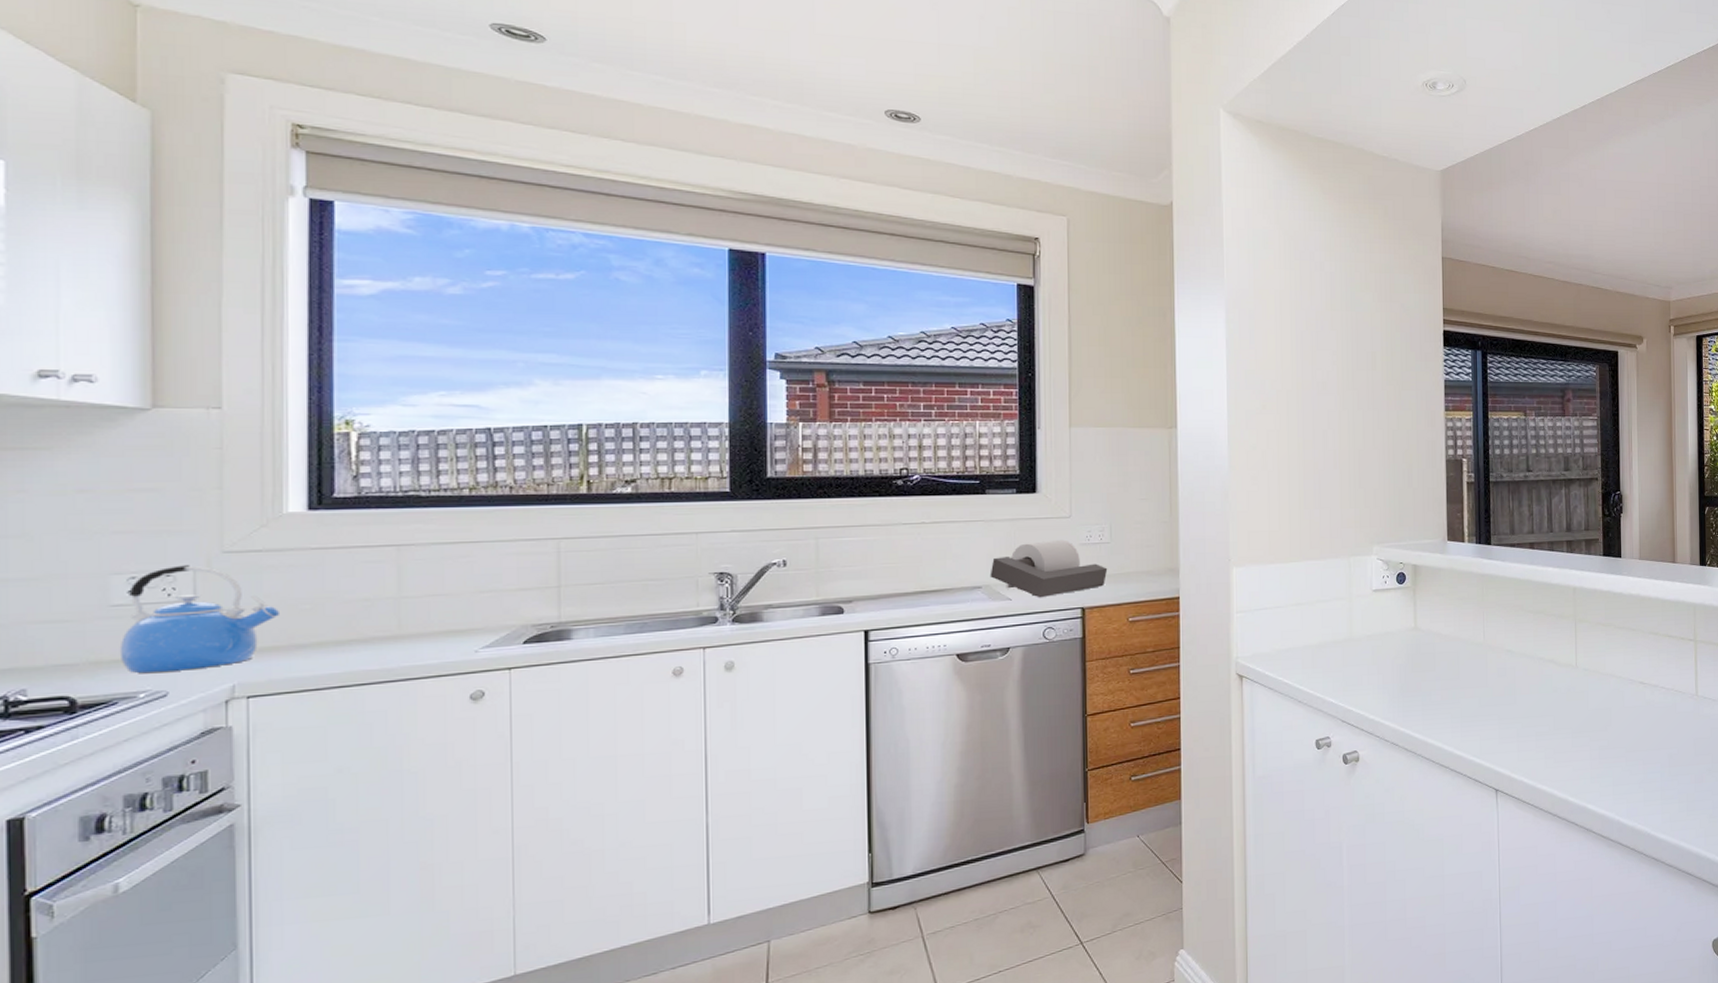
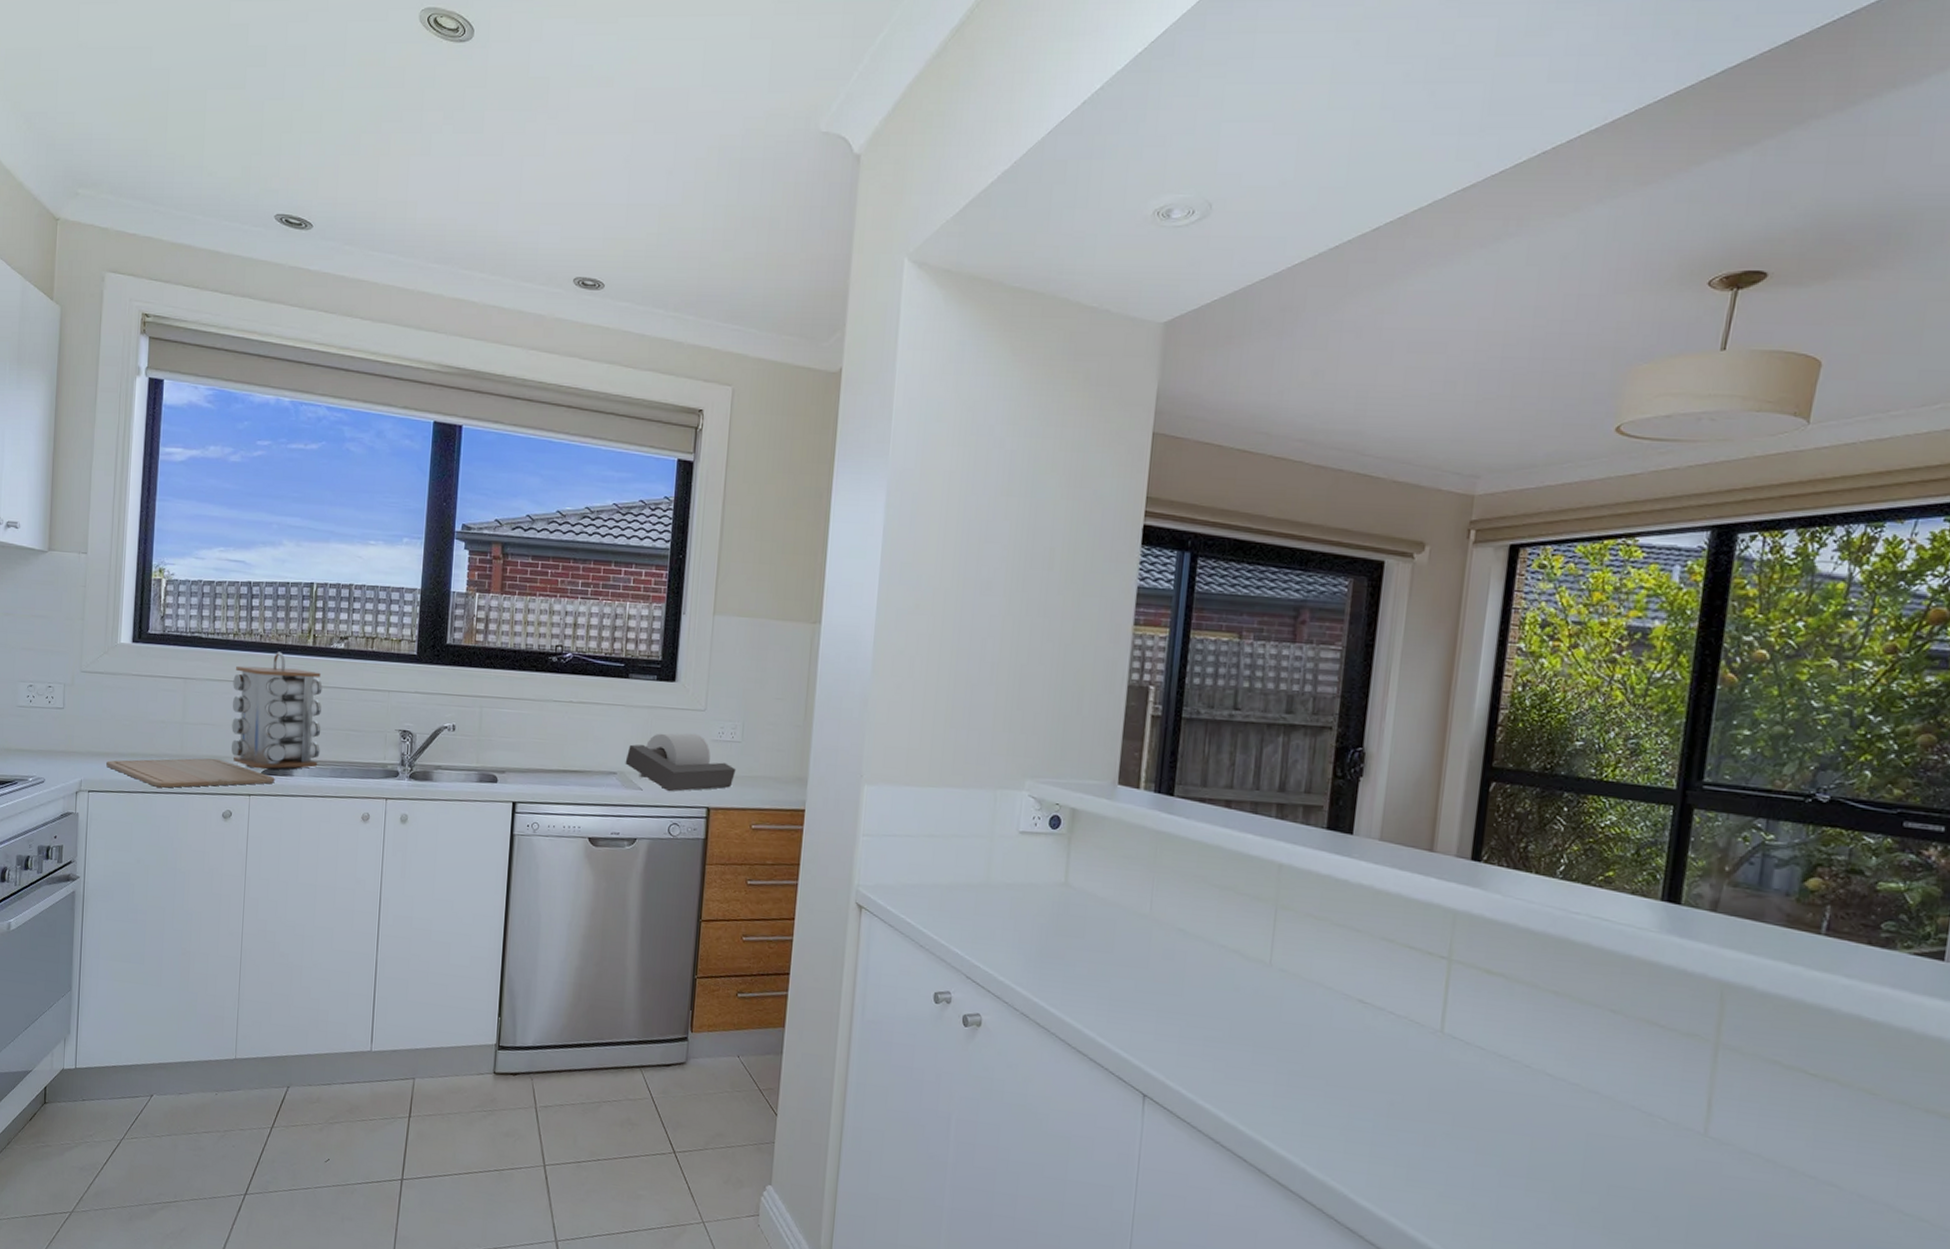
kettle: present [119,565,279,674] -> none [20,679,111,764]
chopping board: none [276,632,546,678] -> present [106,757,275,788]
spice rack: none [473,503,608,638] -> present [231,652,323,770]

